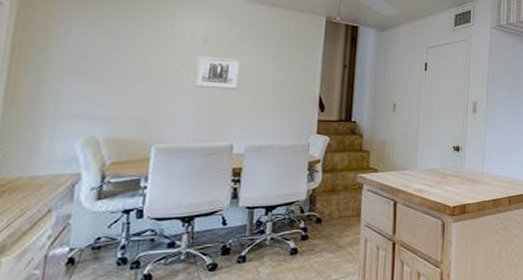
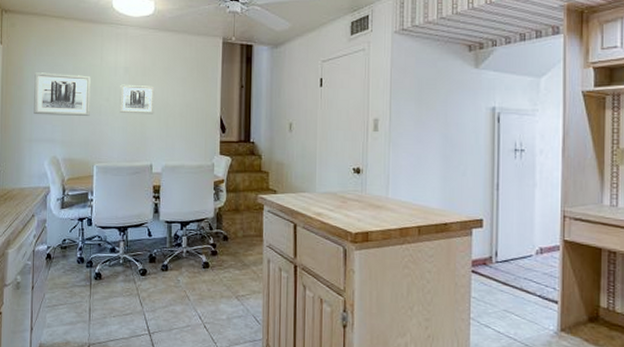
wall art: none [63,34,156,89] -> present [34,72,91,116]

